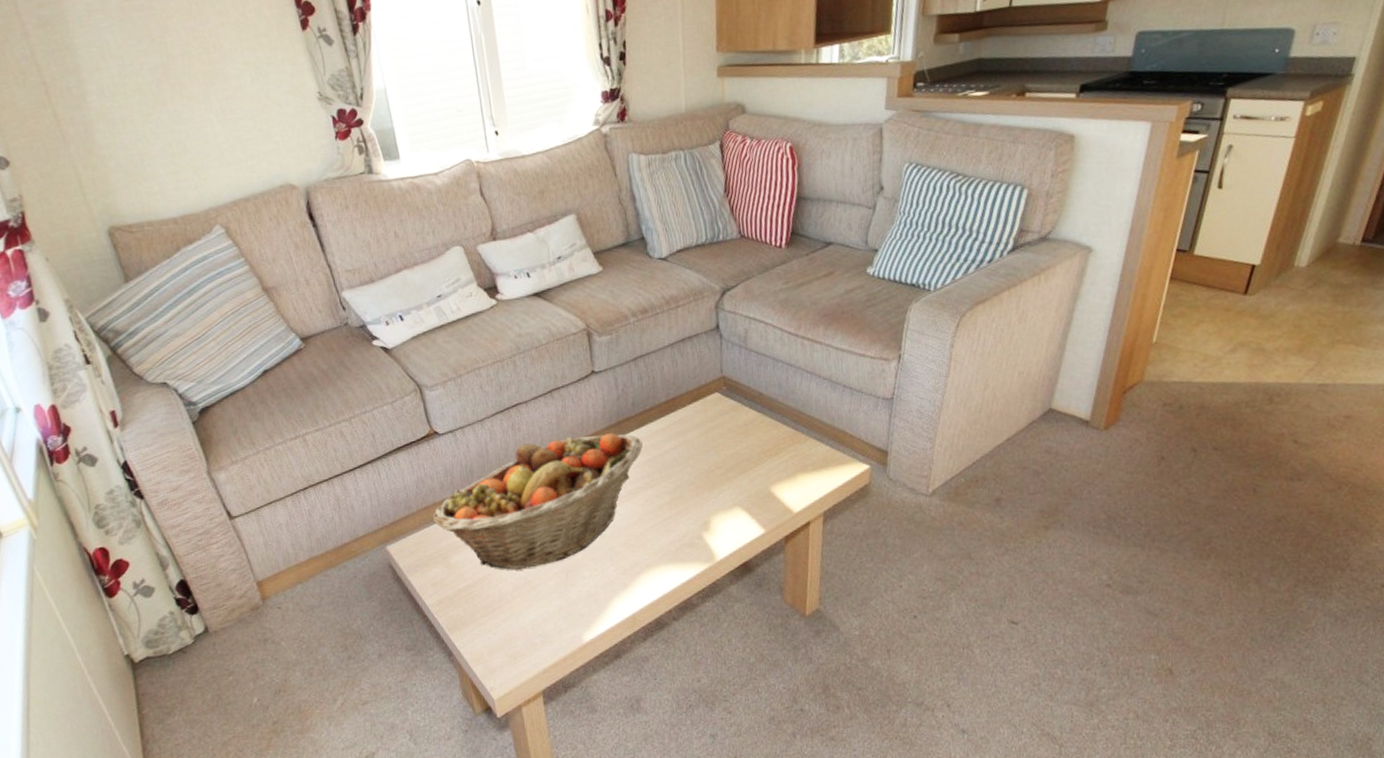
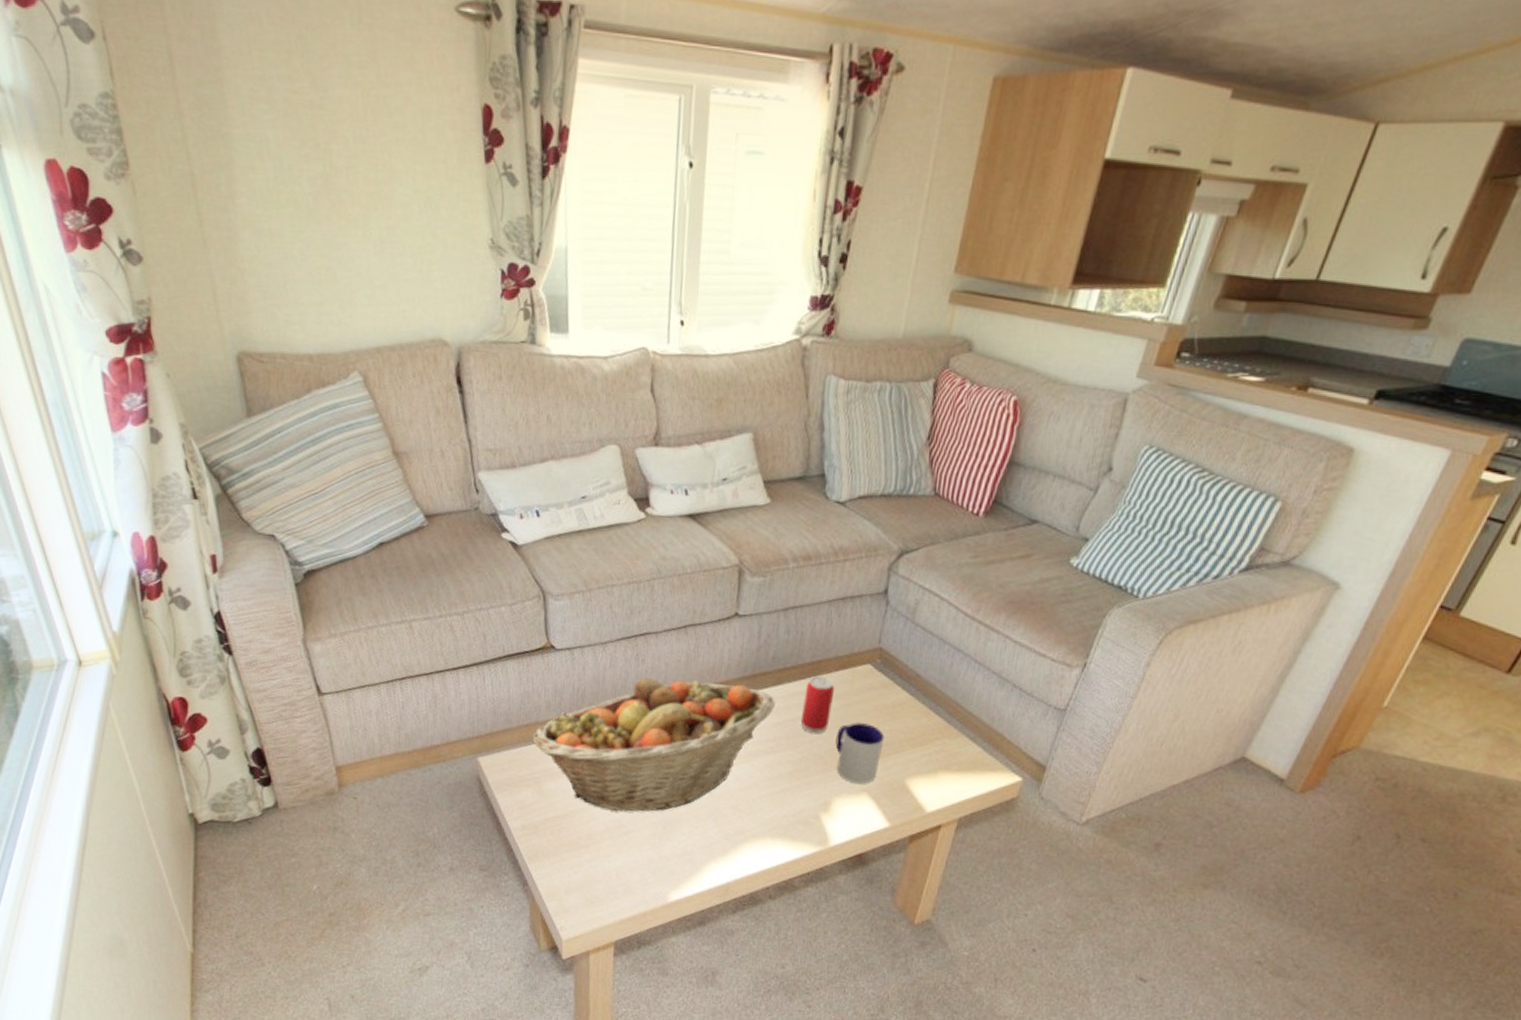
beverage can: none [666,411,693,464] -> present [800,675,835,735]
mug: none [701,445,744,500] -> present [835,722,885,784]

